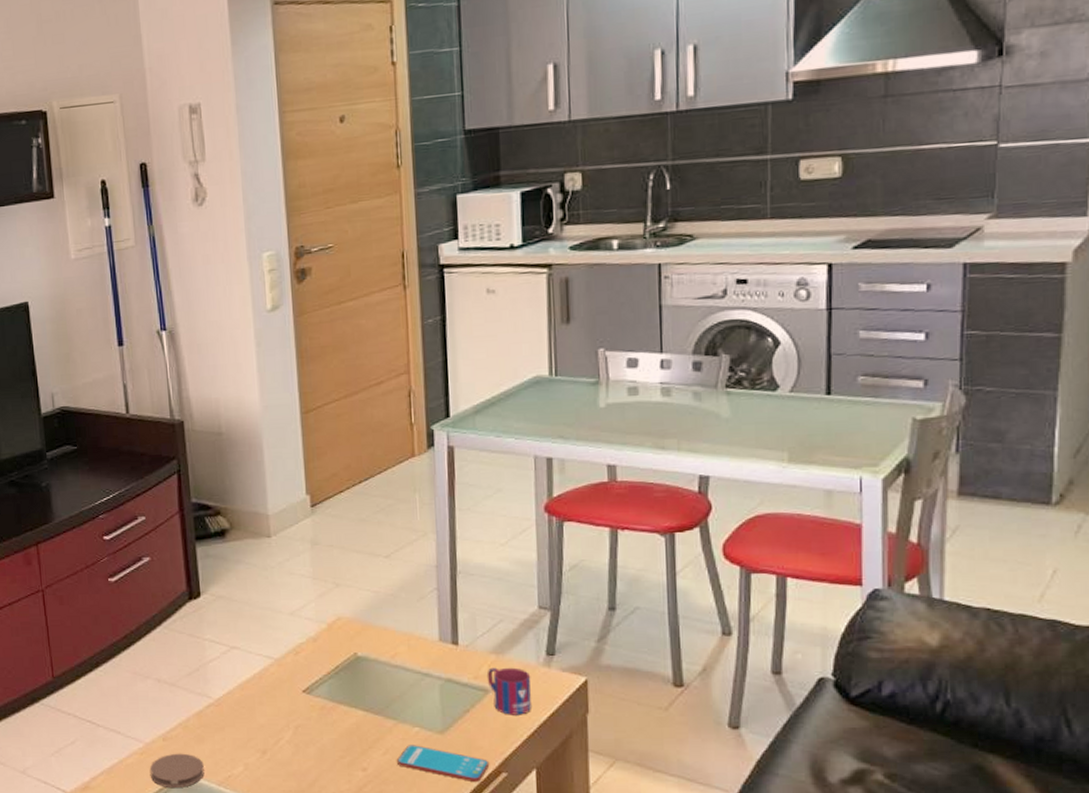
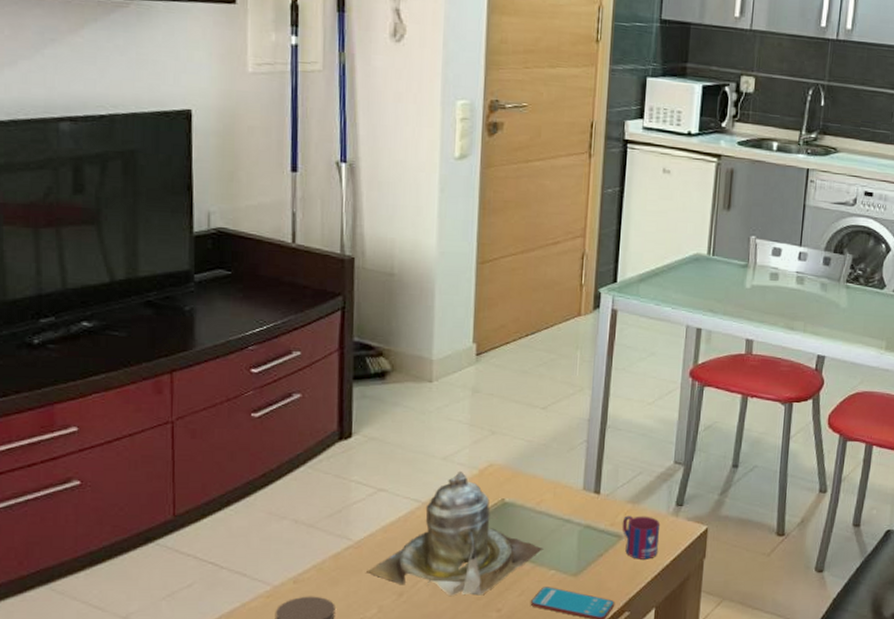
teapot: none [229,626,404,754] -> present [366,472,544,596]

